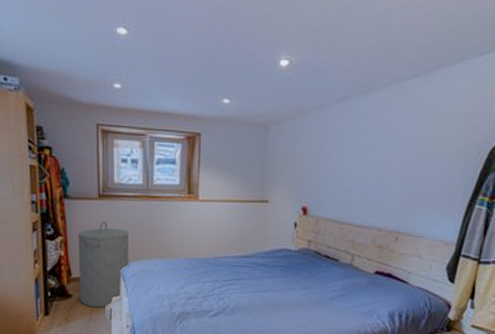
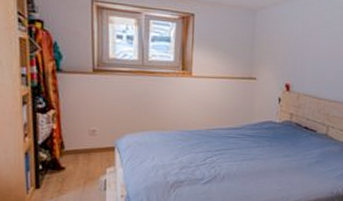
laundry hamper: present [78,221,130,308] -> none [71,94,125,179]

